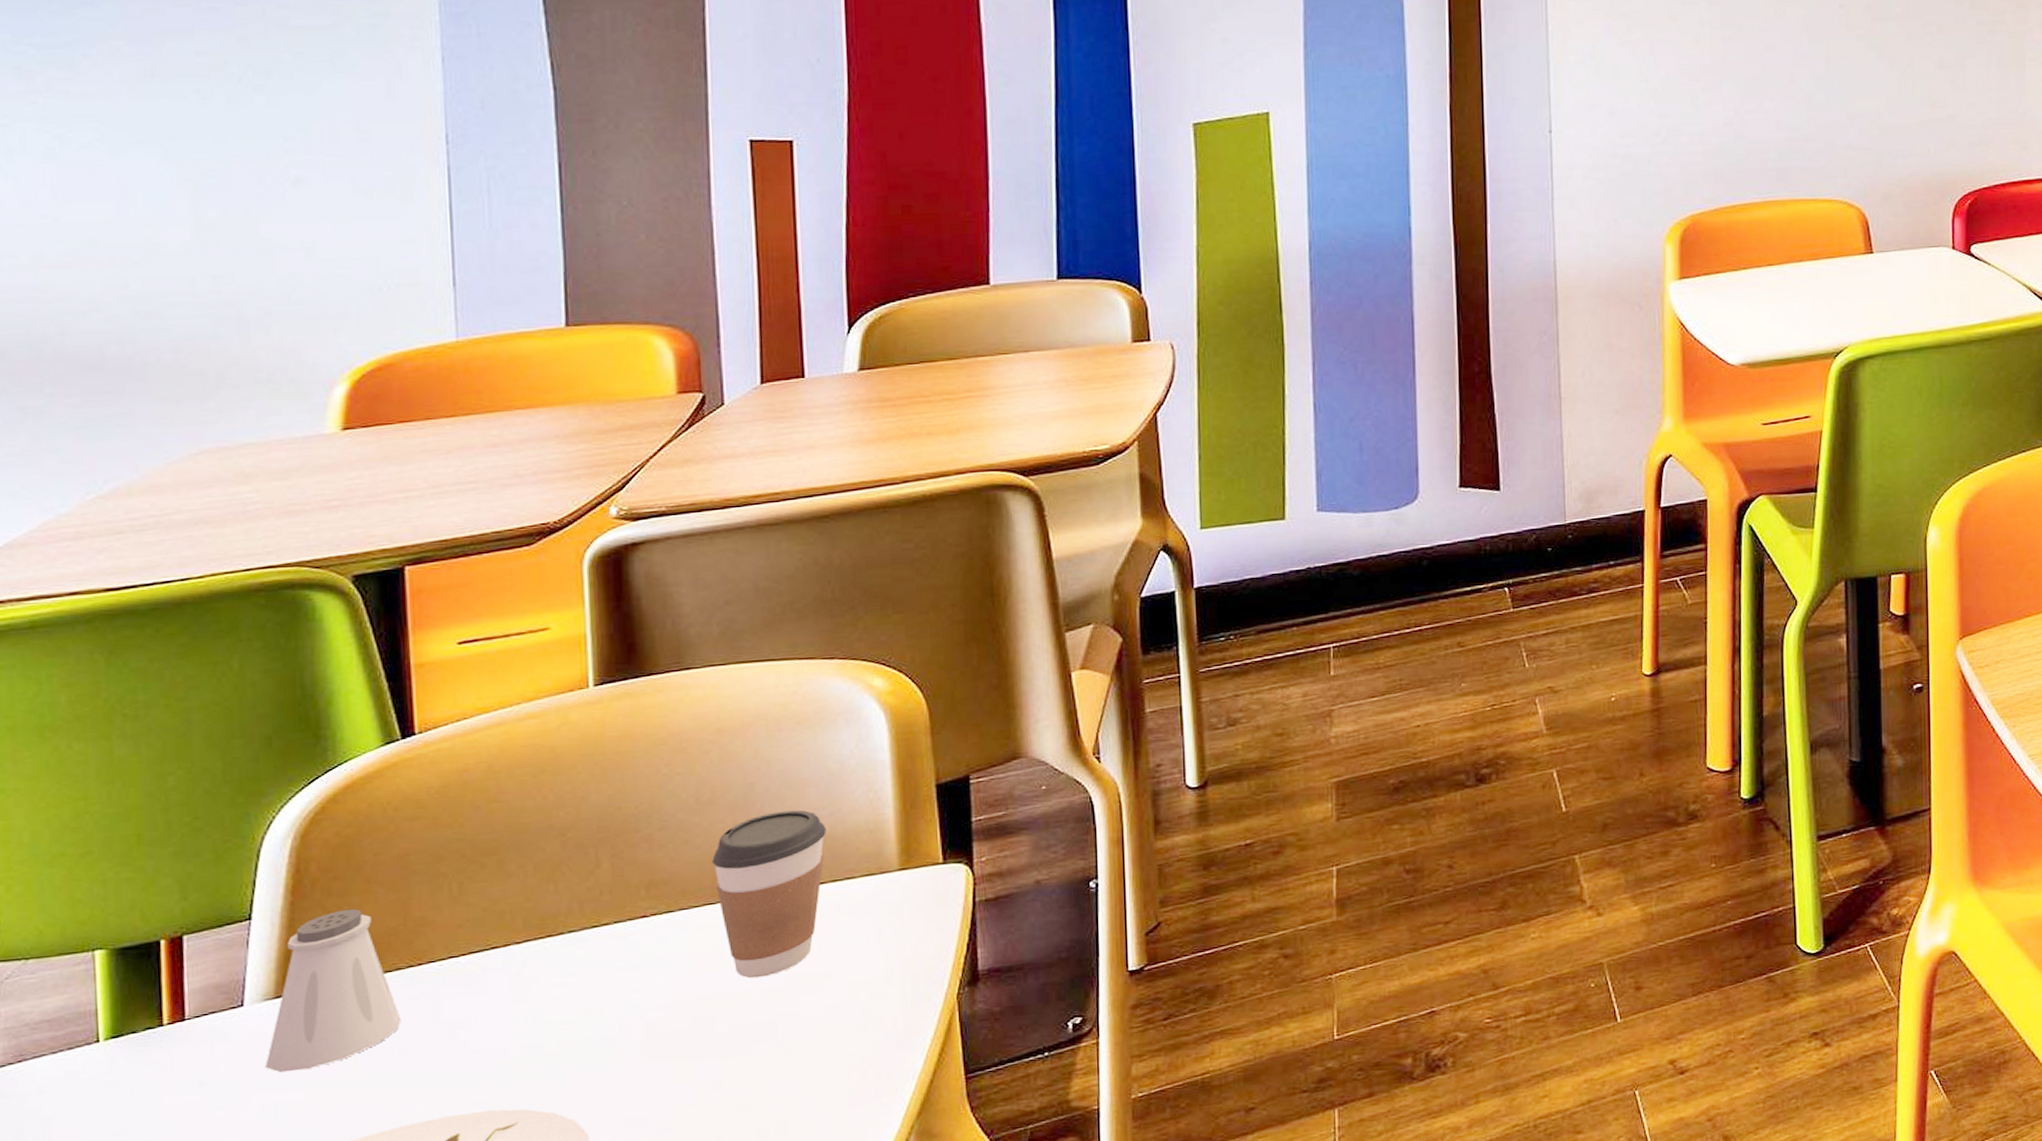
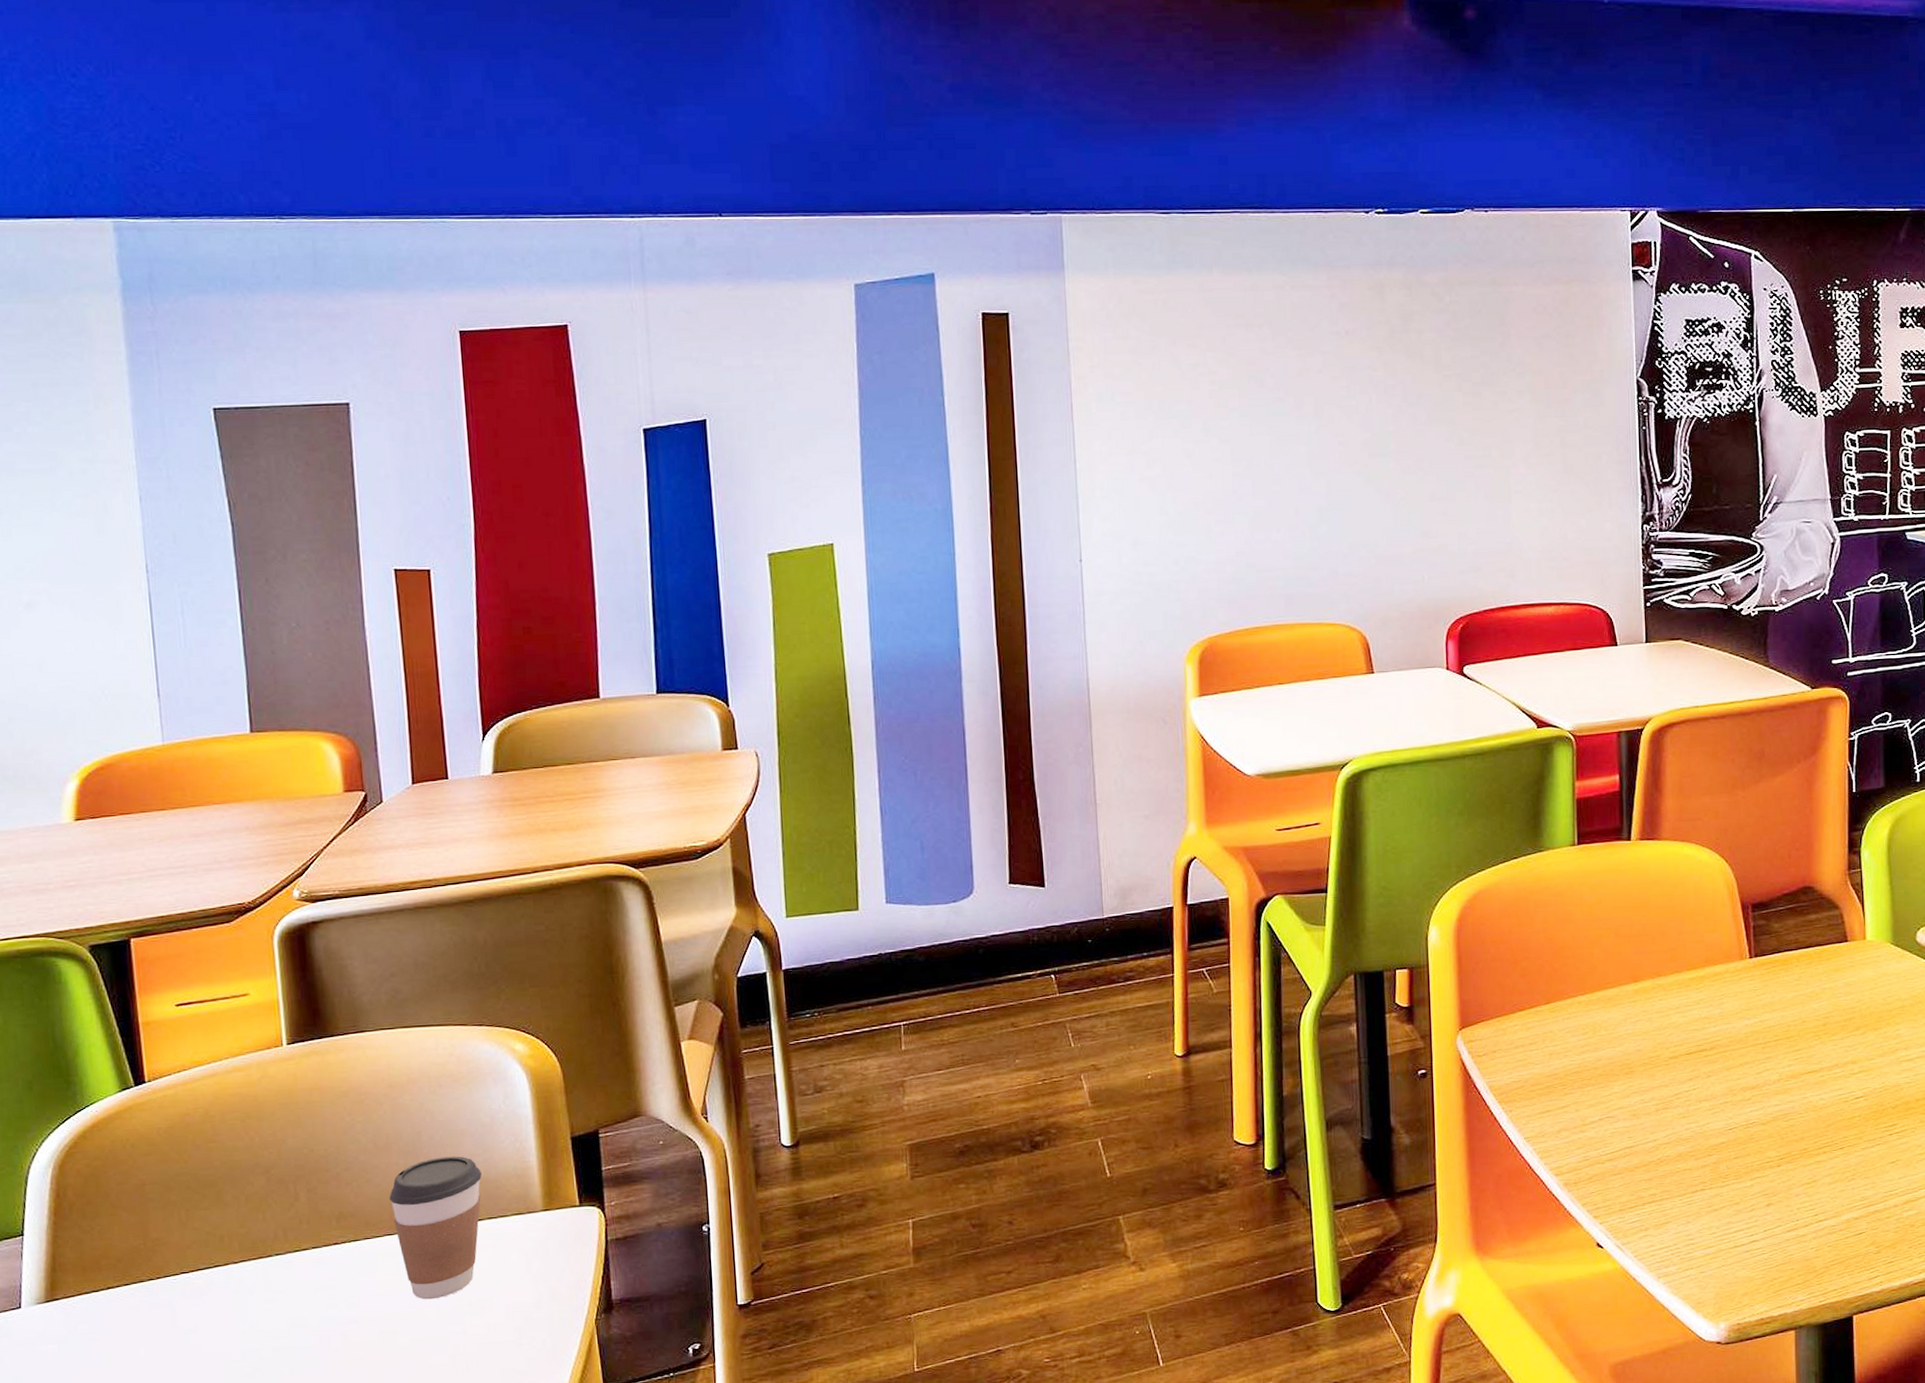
saltshaker: present [265,908,401,1073] -> none [40,1229,146,1365]

